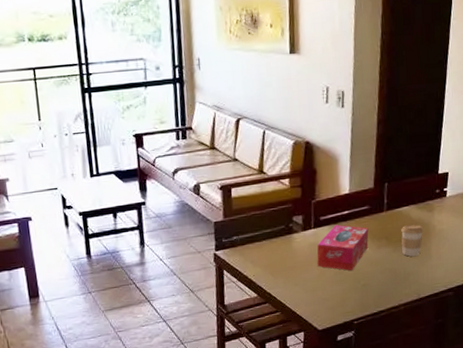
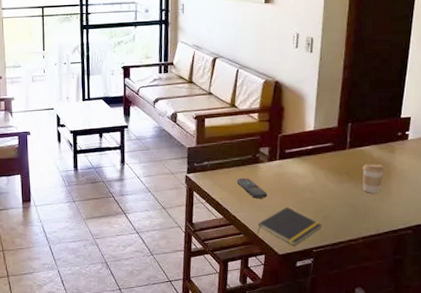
remote control: none [269,250,304,272] -> present [236,178,268,198]
notepad: none [295,278,362,320] -> present [257,206,321,246]
tissue box: present [317,224,369,271] -> none [280,158,331,202]

